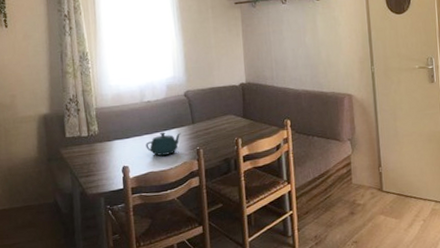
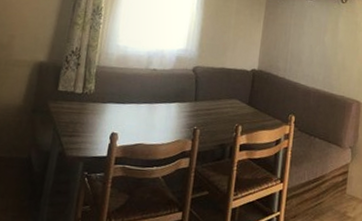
teapot: present [145,132,181,156] -> none [140,103,181,129]

